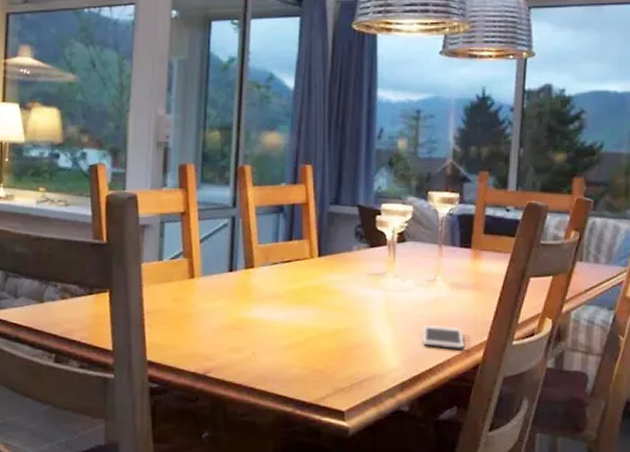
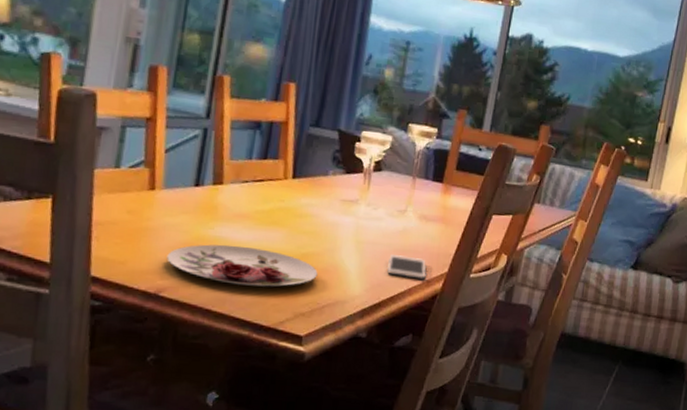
plate: none [211,325,353,364] -> present [167,244,318,287]

